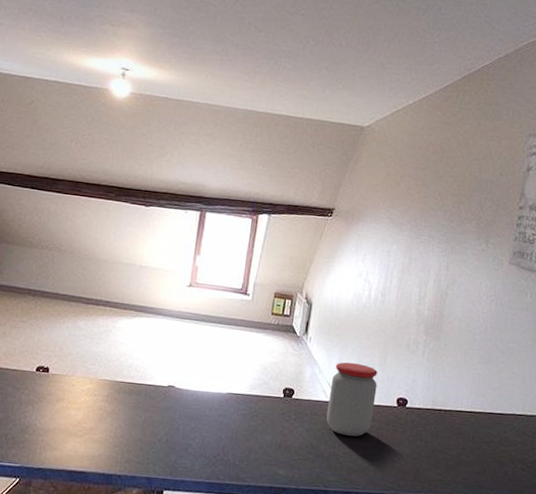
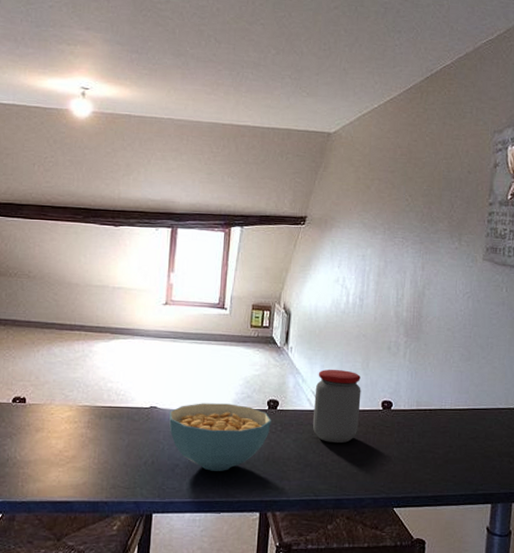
cereal bowl: none [185,385,286,455] -> present [169,403,271,471]

